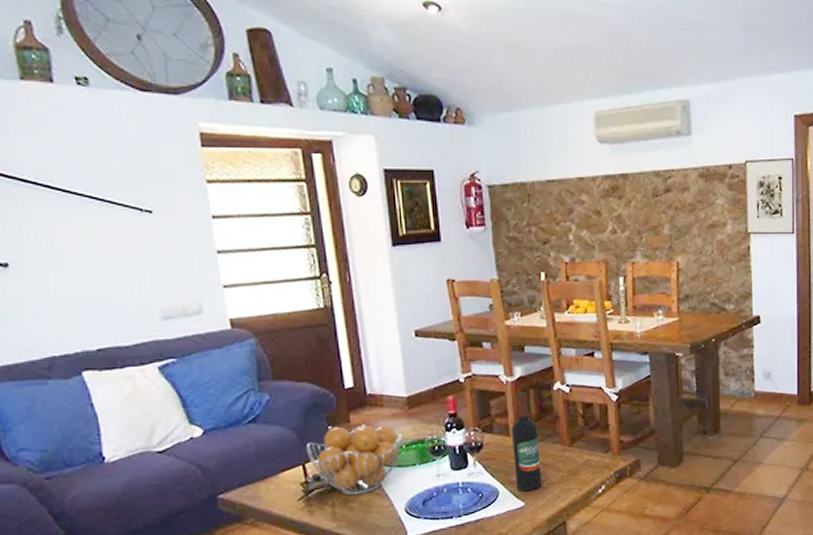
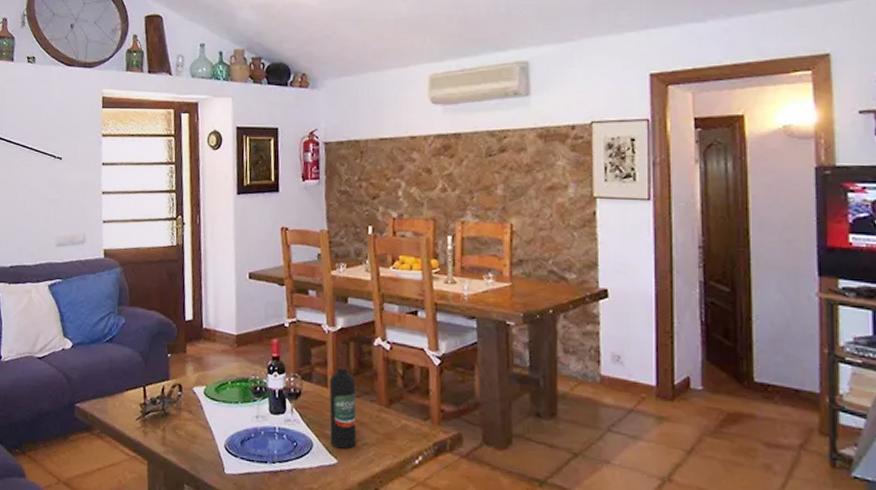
fruit basket: present [306,424,403,496] -> none [148,356,230,424]

